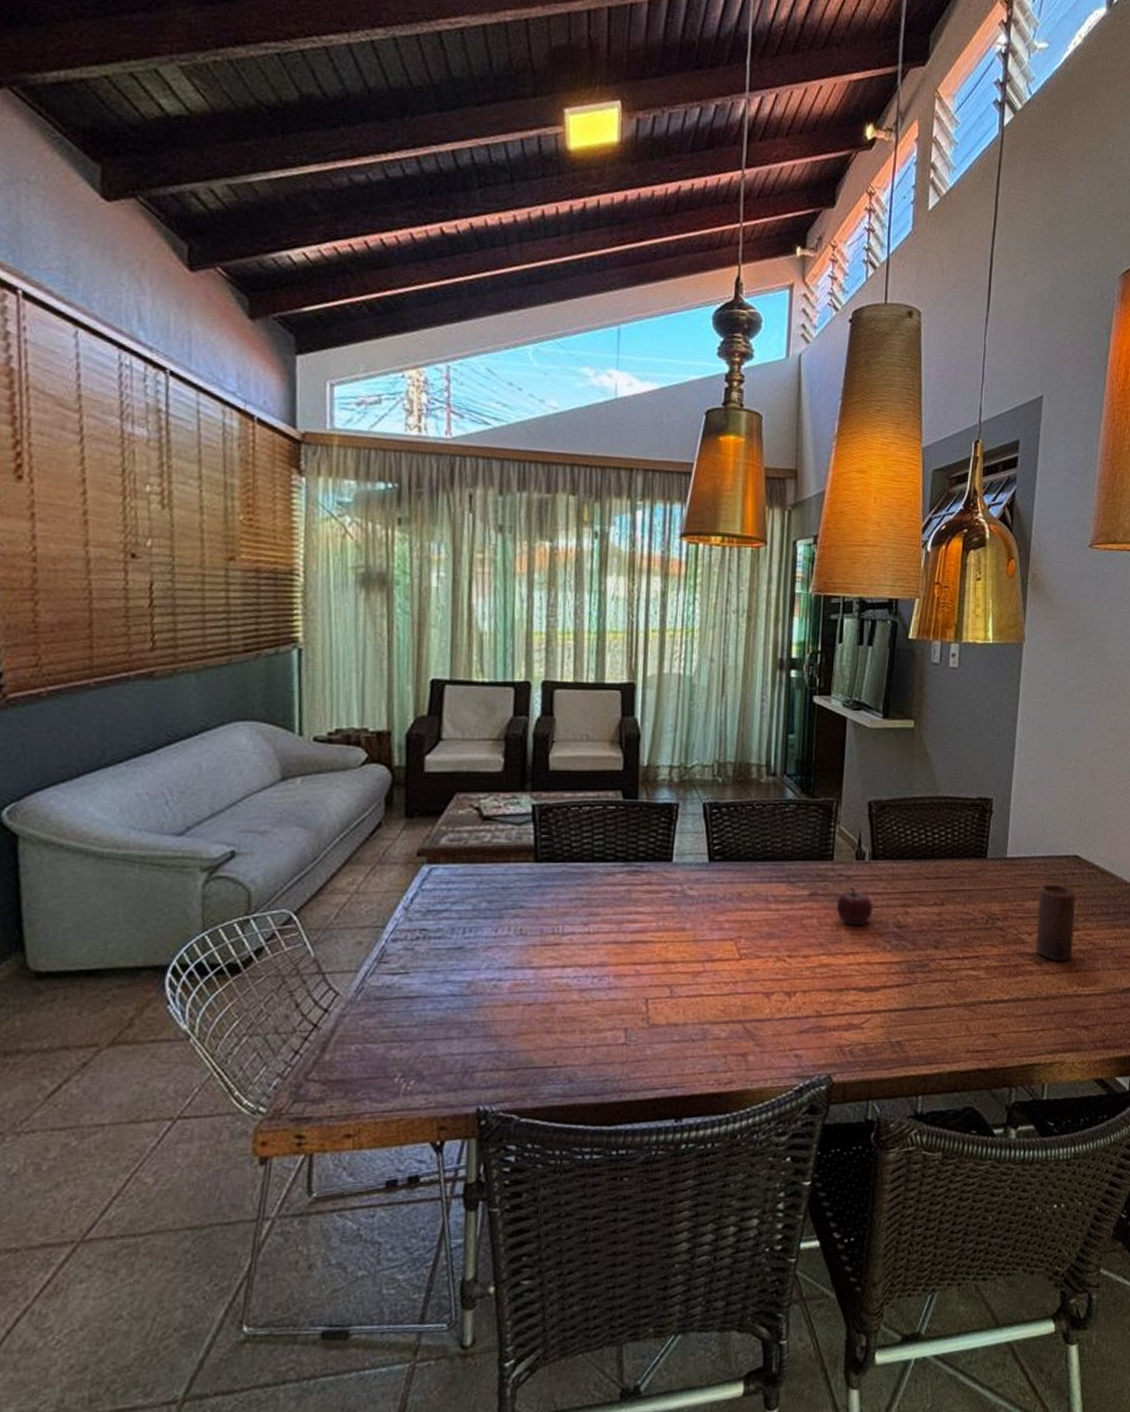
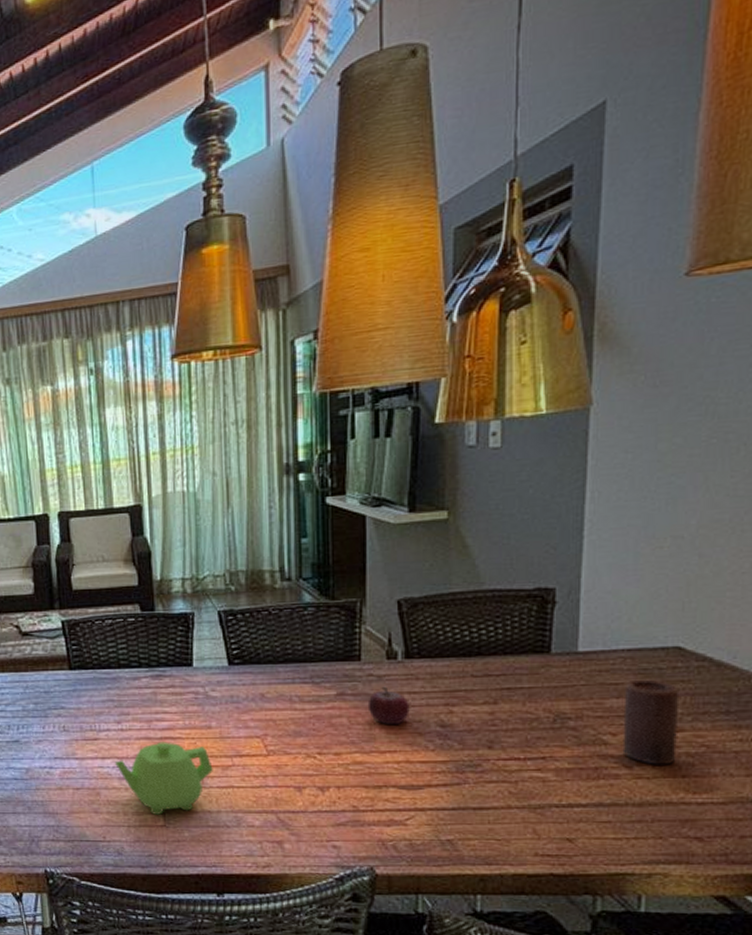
teapot: none [577,946,683,1031] -> present [115,742,213,815]

